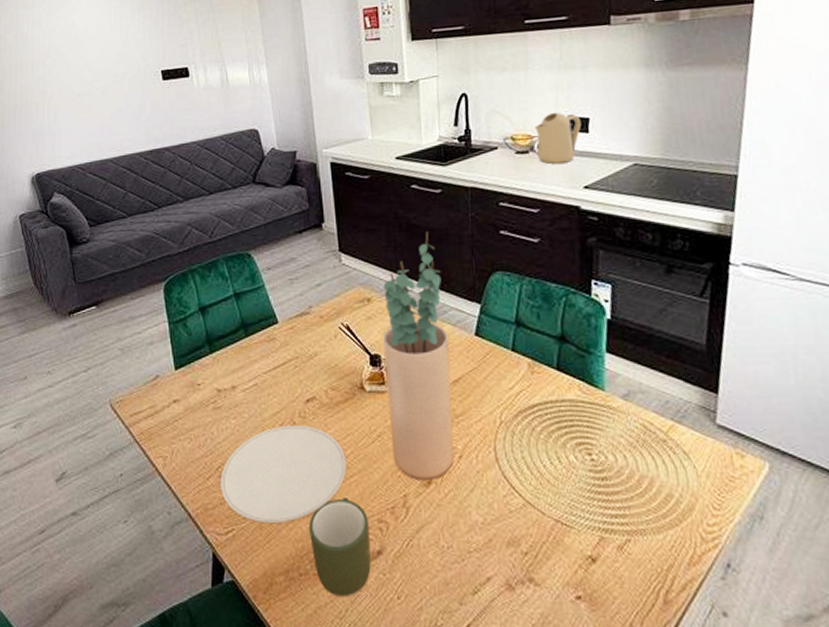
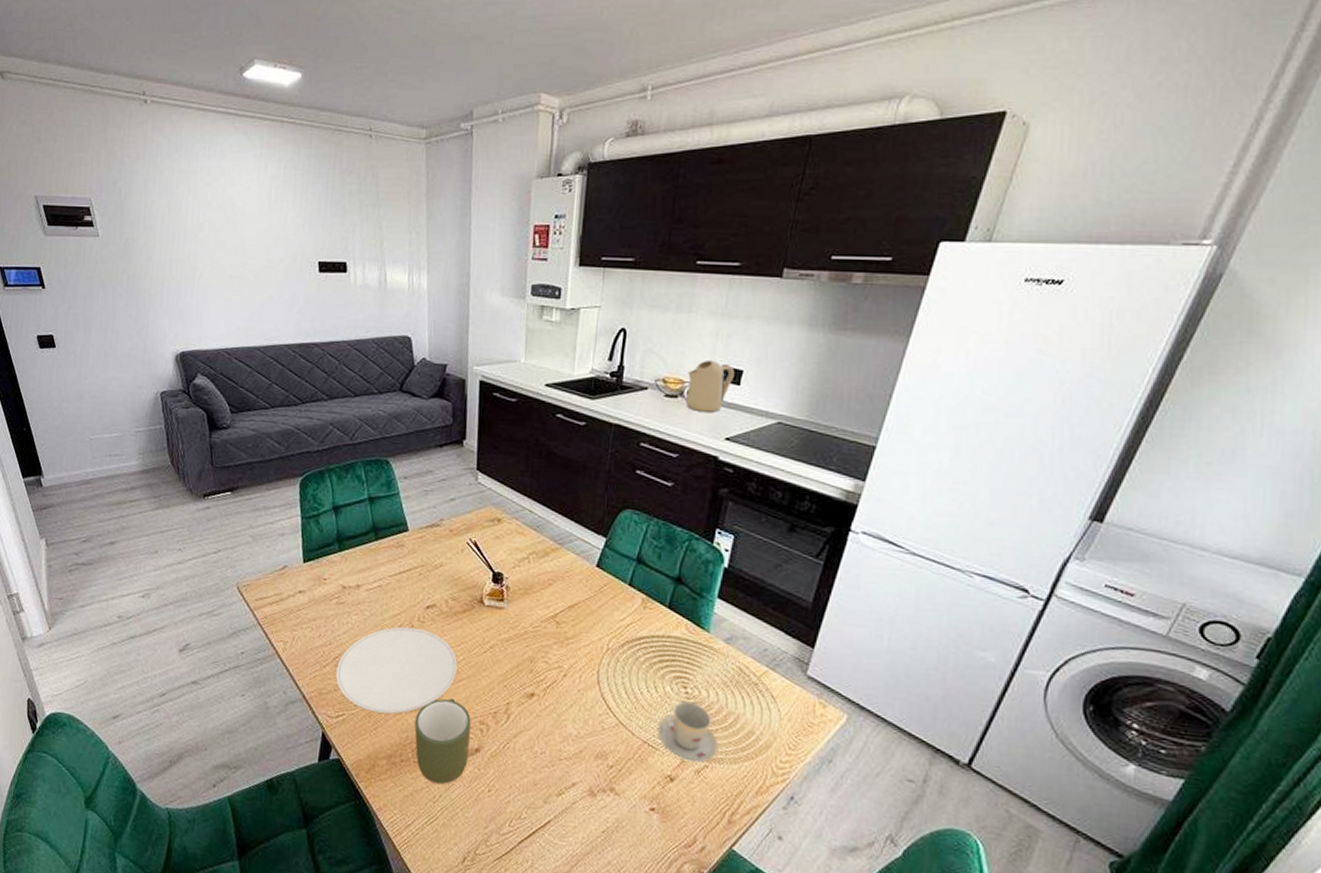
vase: present [383,232,454,480] -> none [502,462,573,693]
teacup: none [567,469,639,537] -> present [657,701,719,763]

